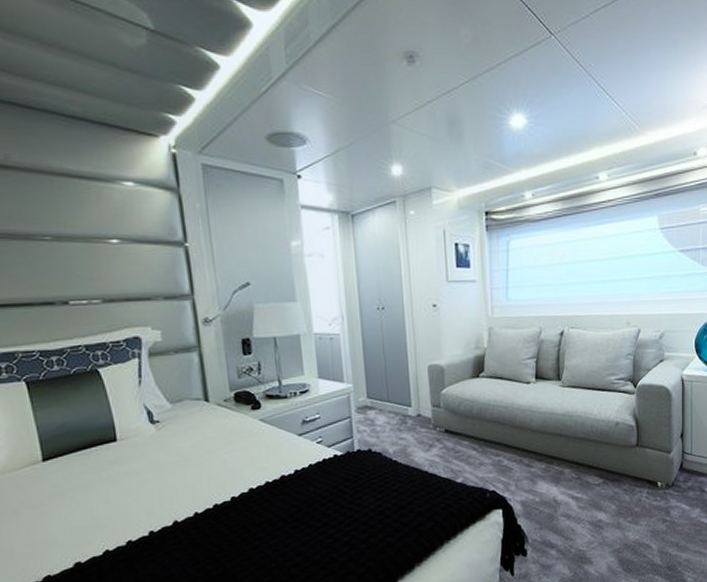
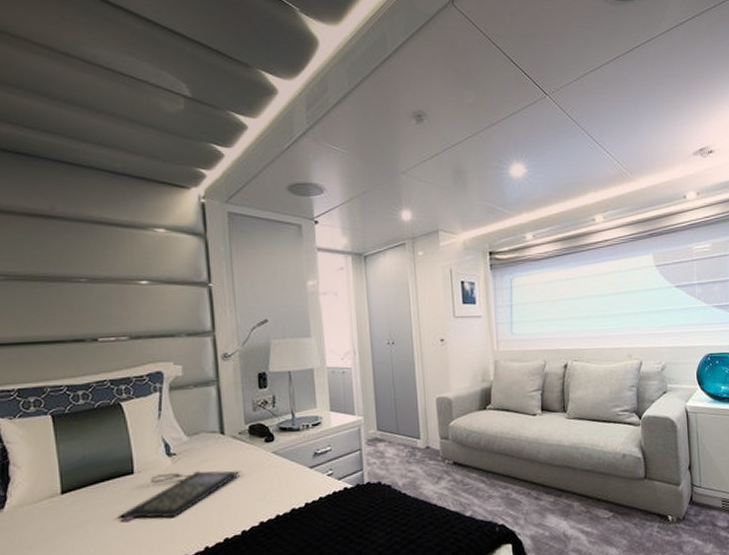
clutch bag: none [103,437,228,488] -> present [118,470,241,521]

